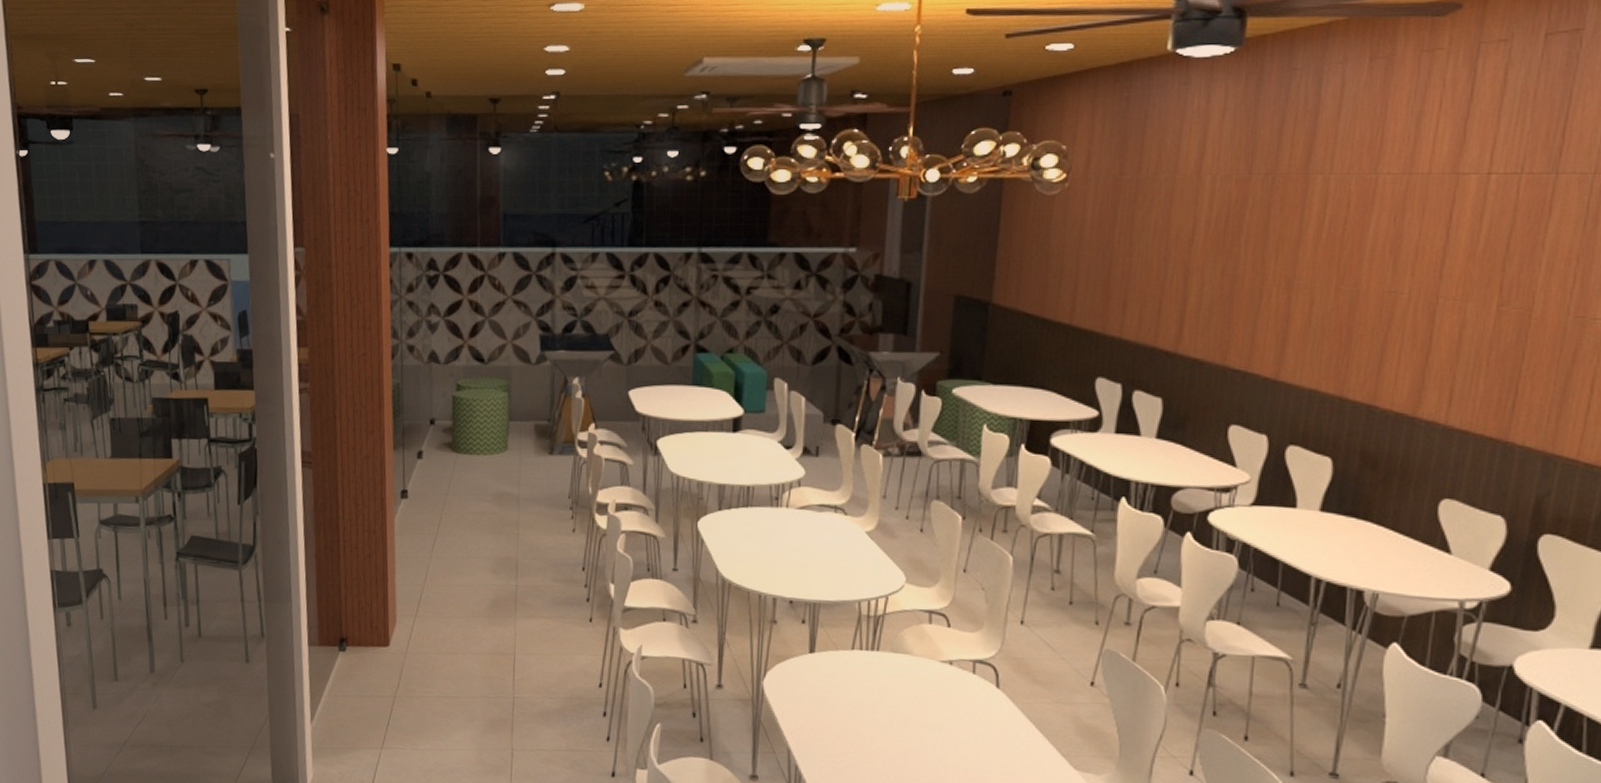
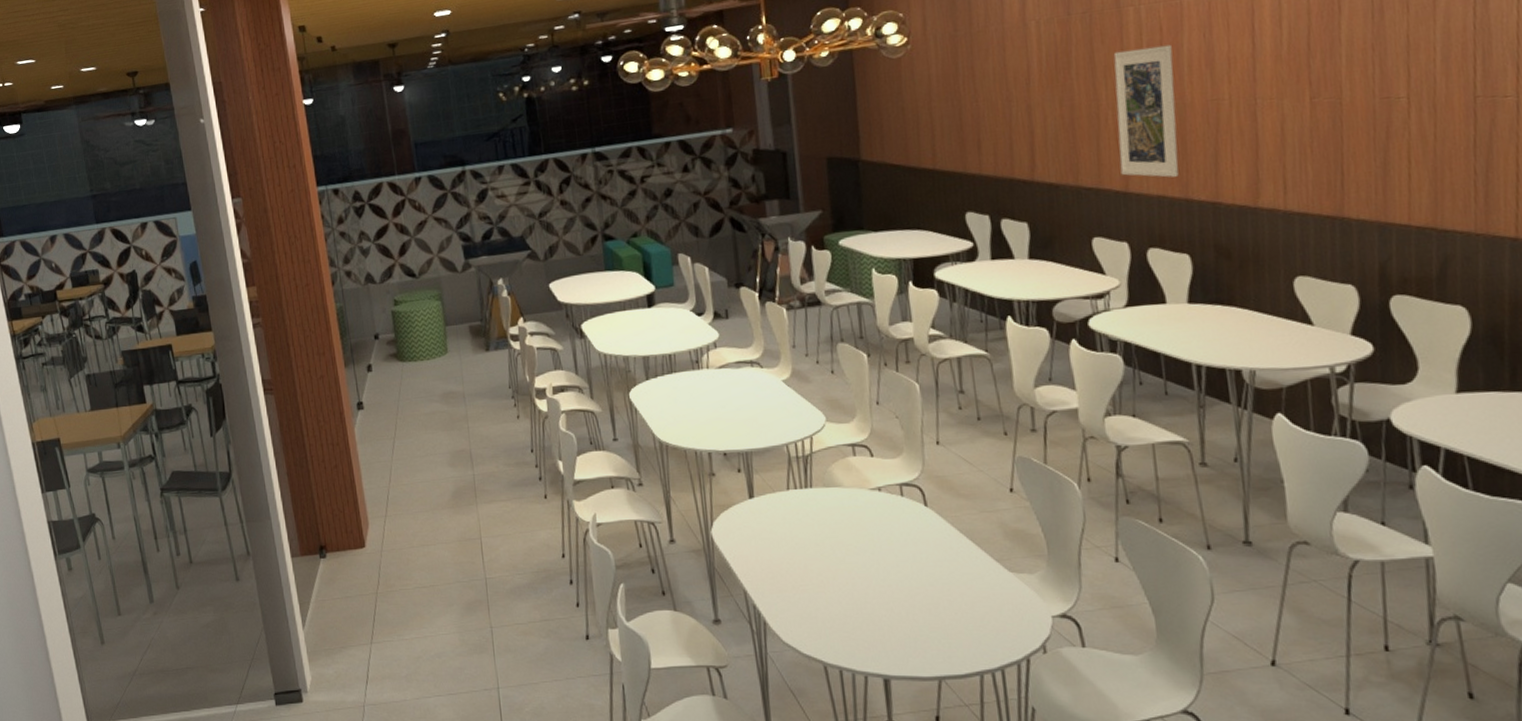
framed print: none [1274,223,1356,371] -> present [1113,44,1179,178]

